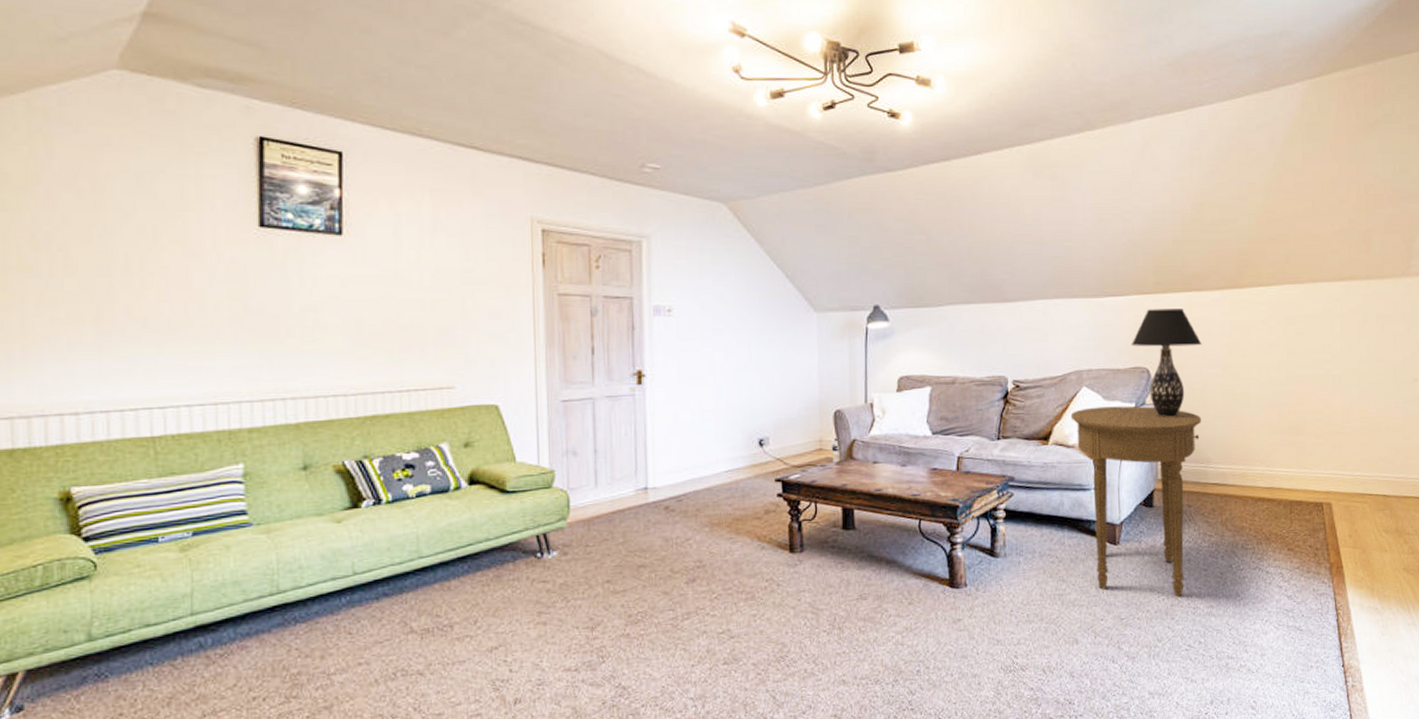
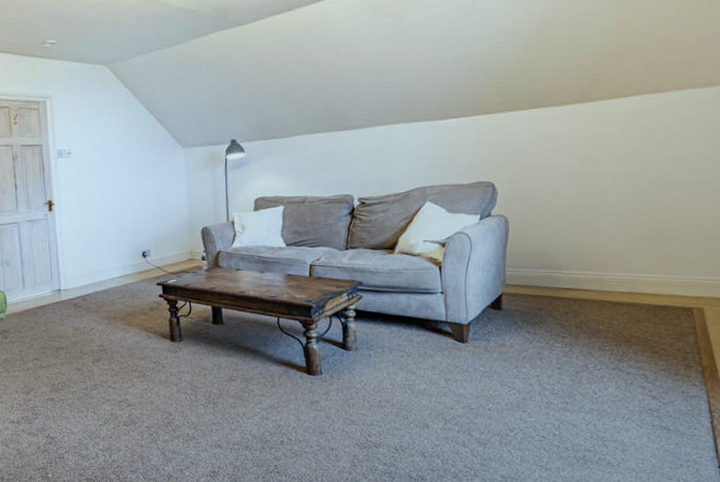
side table: present [1070,405,1202,598] -> none [415,217,552,393]
table lamp: present [1130,308,1202,417] -> none [474,125,551,227]

